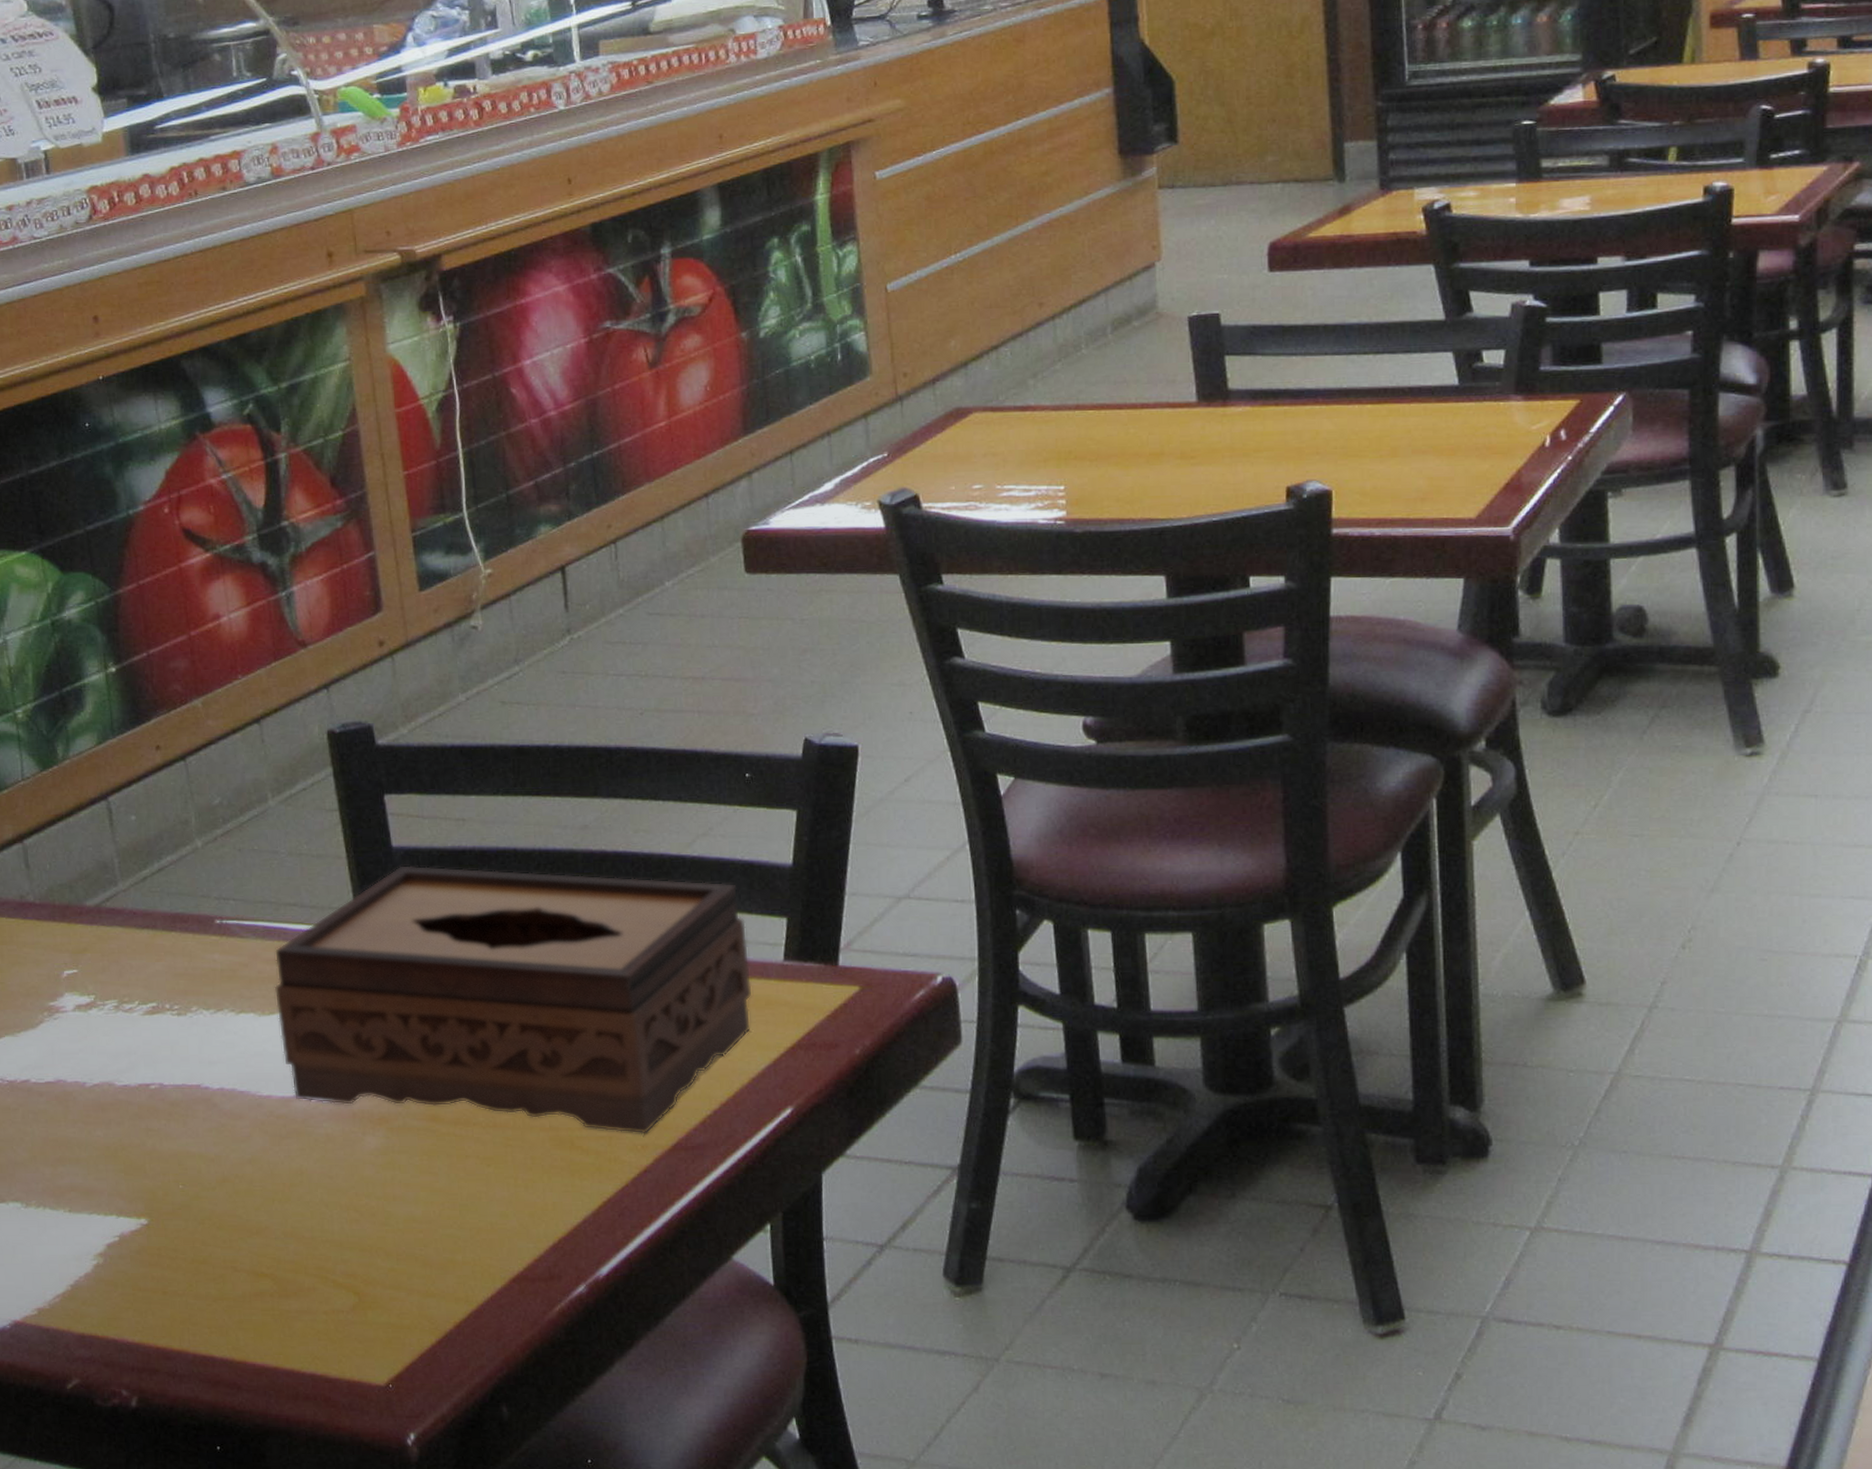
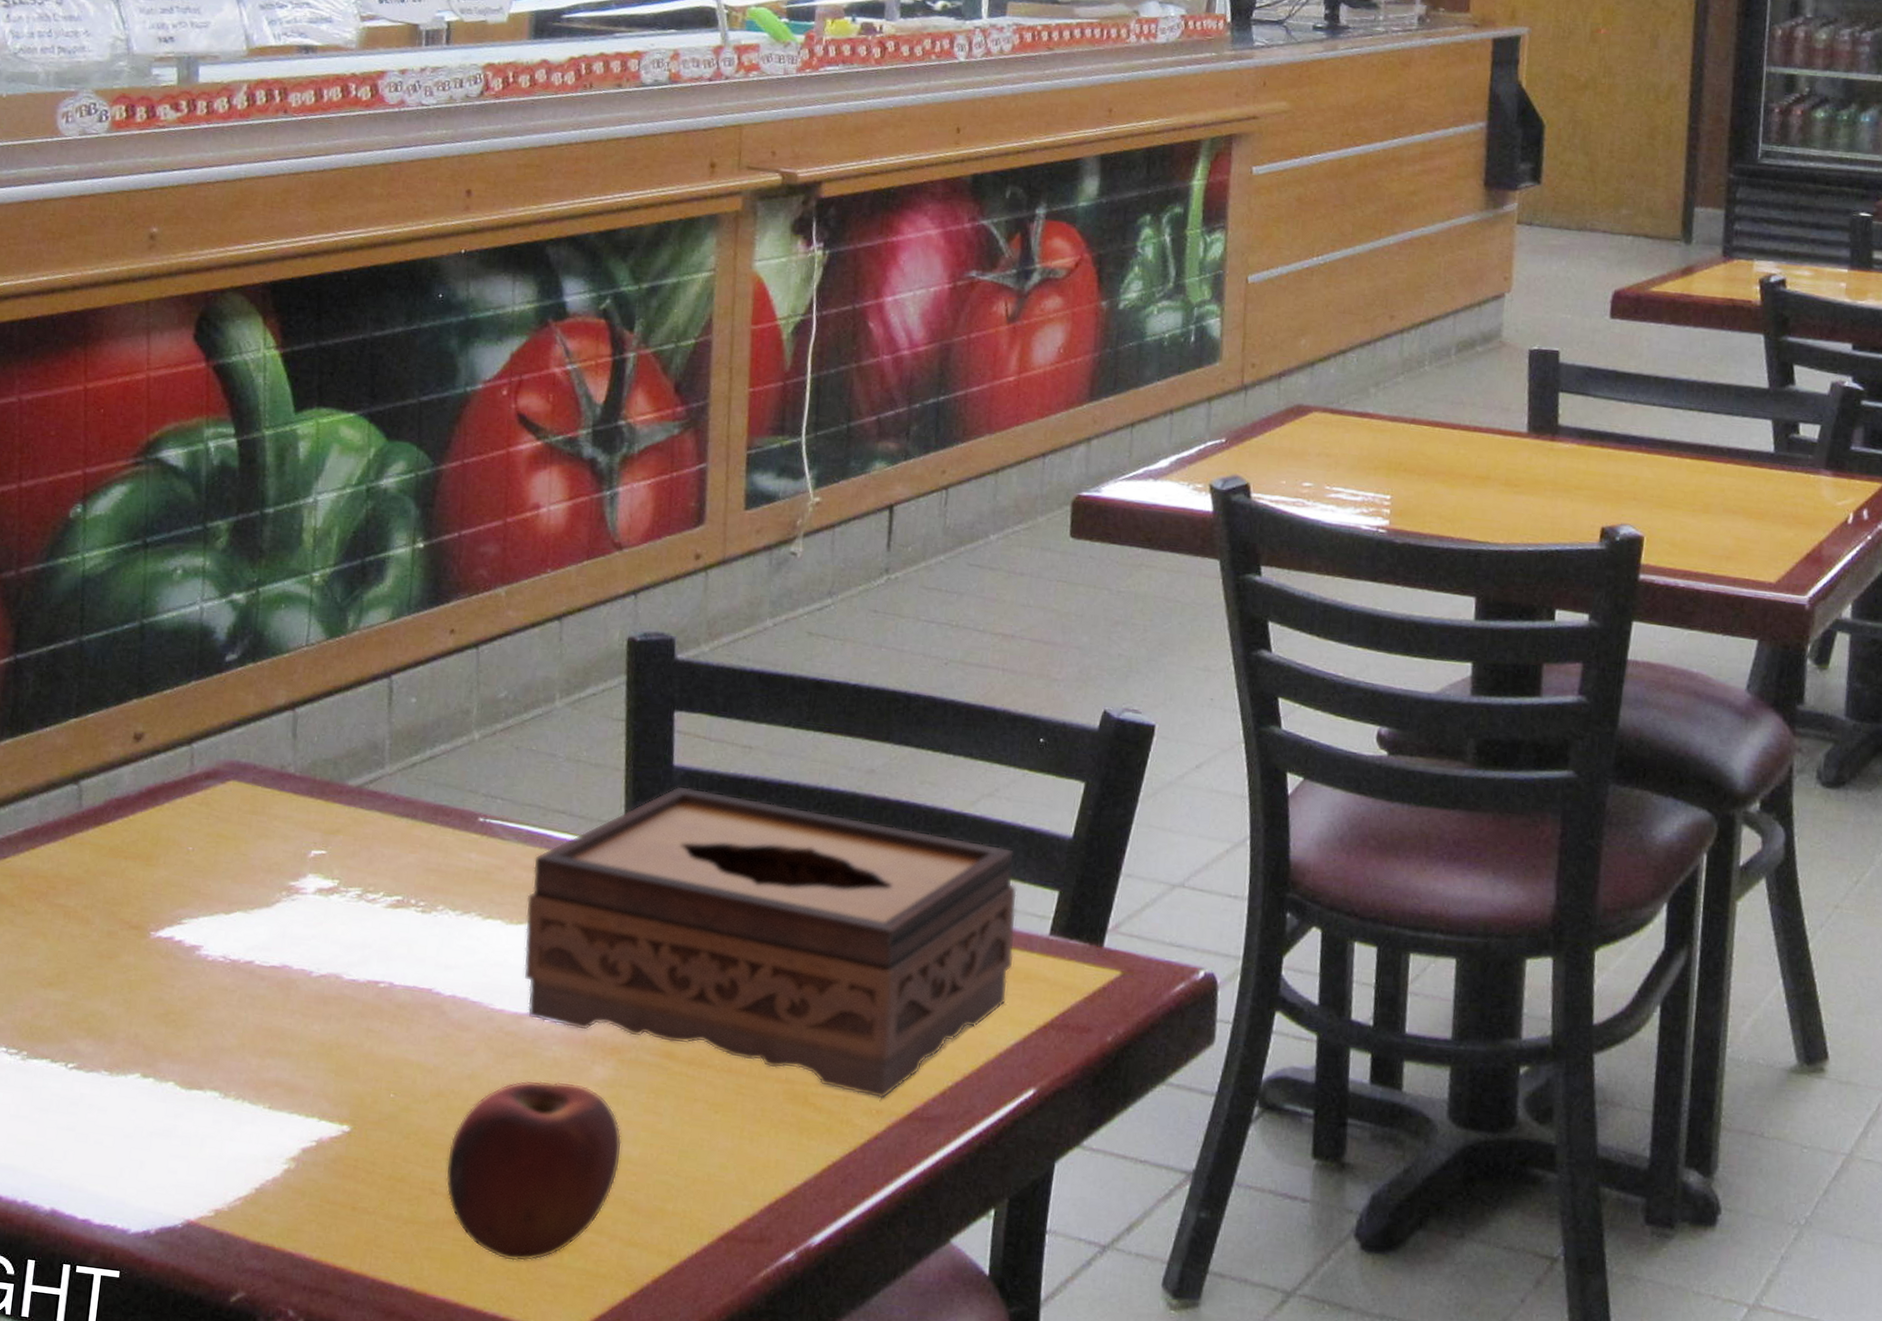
apple: none [242,1154,406,1323] -> present [445,1080,622,1262]

